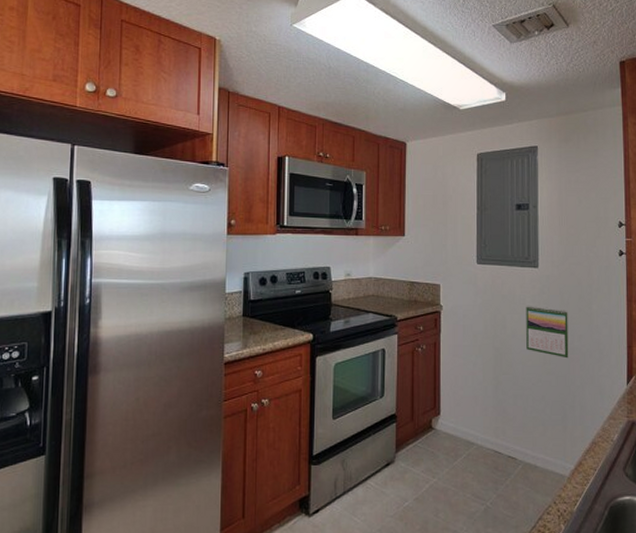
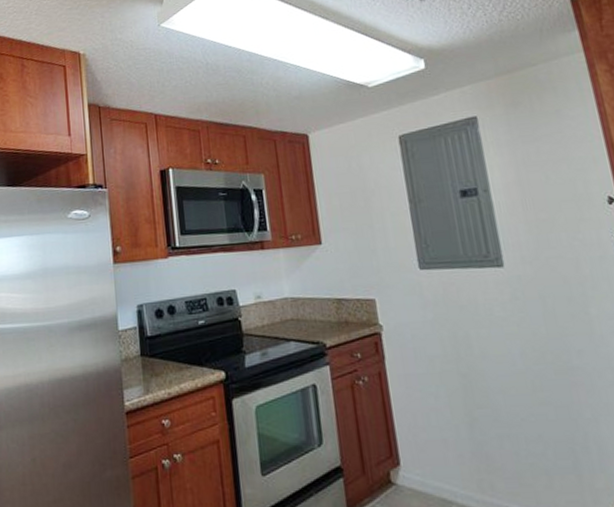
calendar: present [526,306,569,359] -> none [495,316,568,383]

